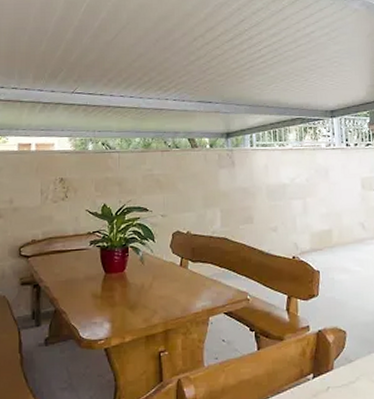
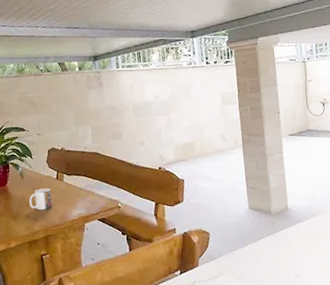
mug: none [149,275,174,301] -> present [29,187,52,211]

